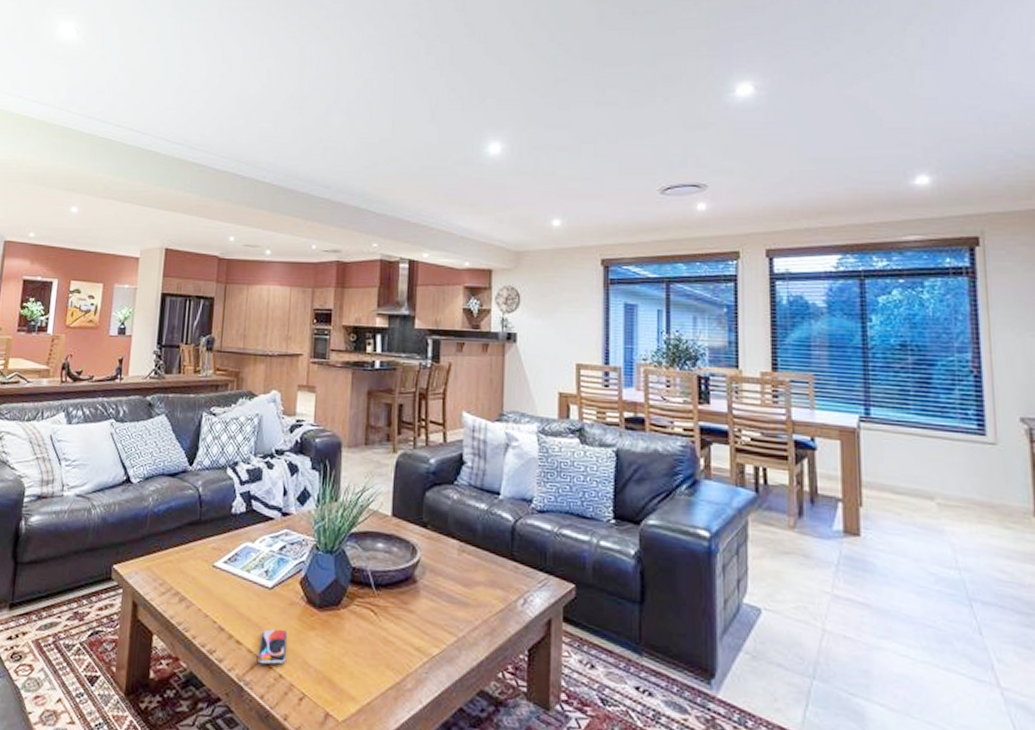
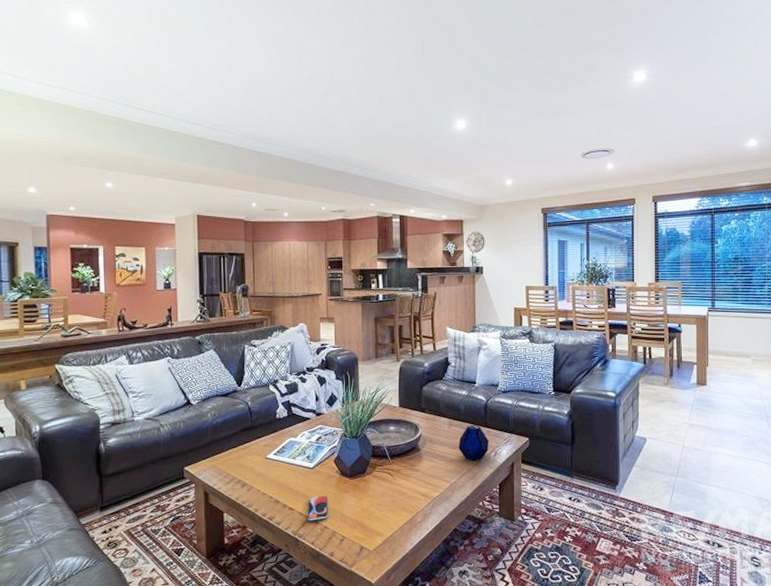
speaker: none [471,555,515,609] -> present [458,425,489,461]

